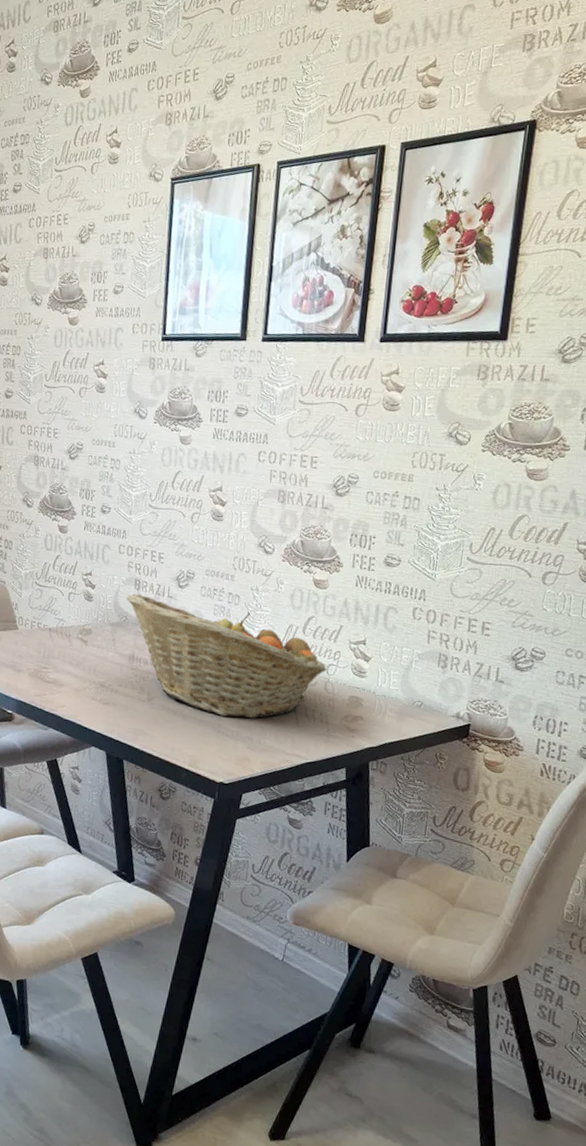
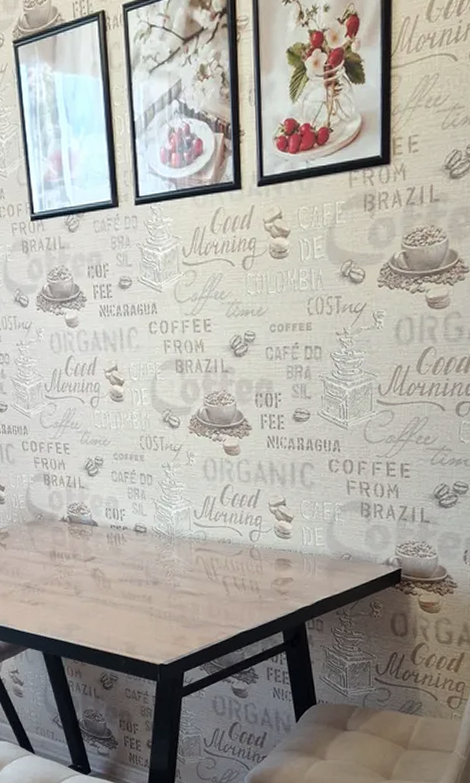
fruit basket: present [126,593,327,719] -> none [37,489,250,599]

